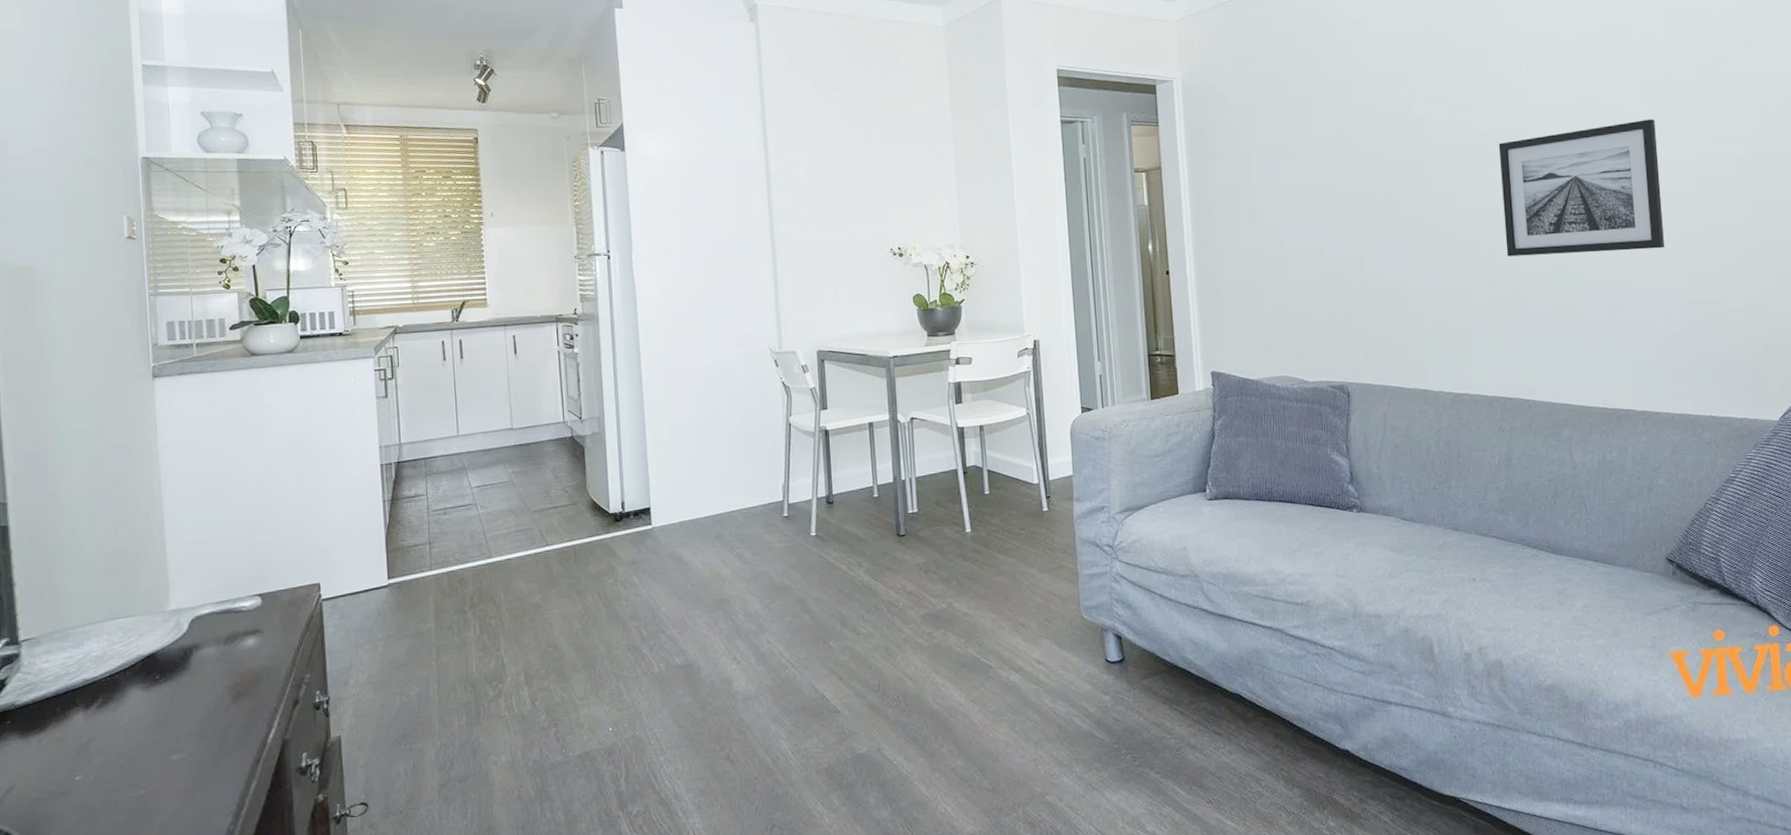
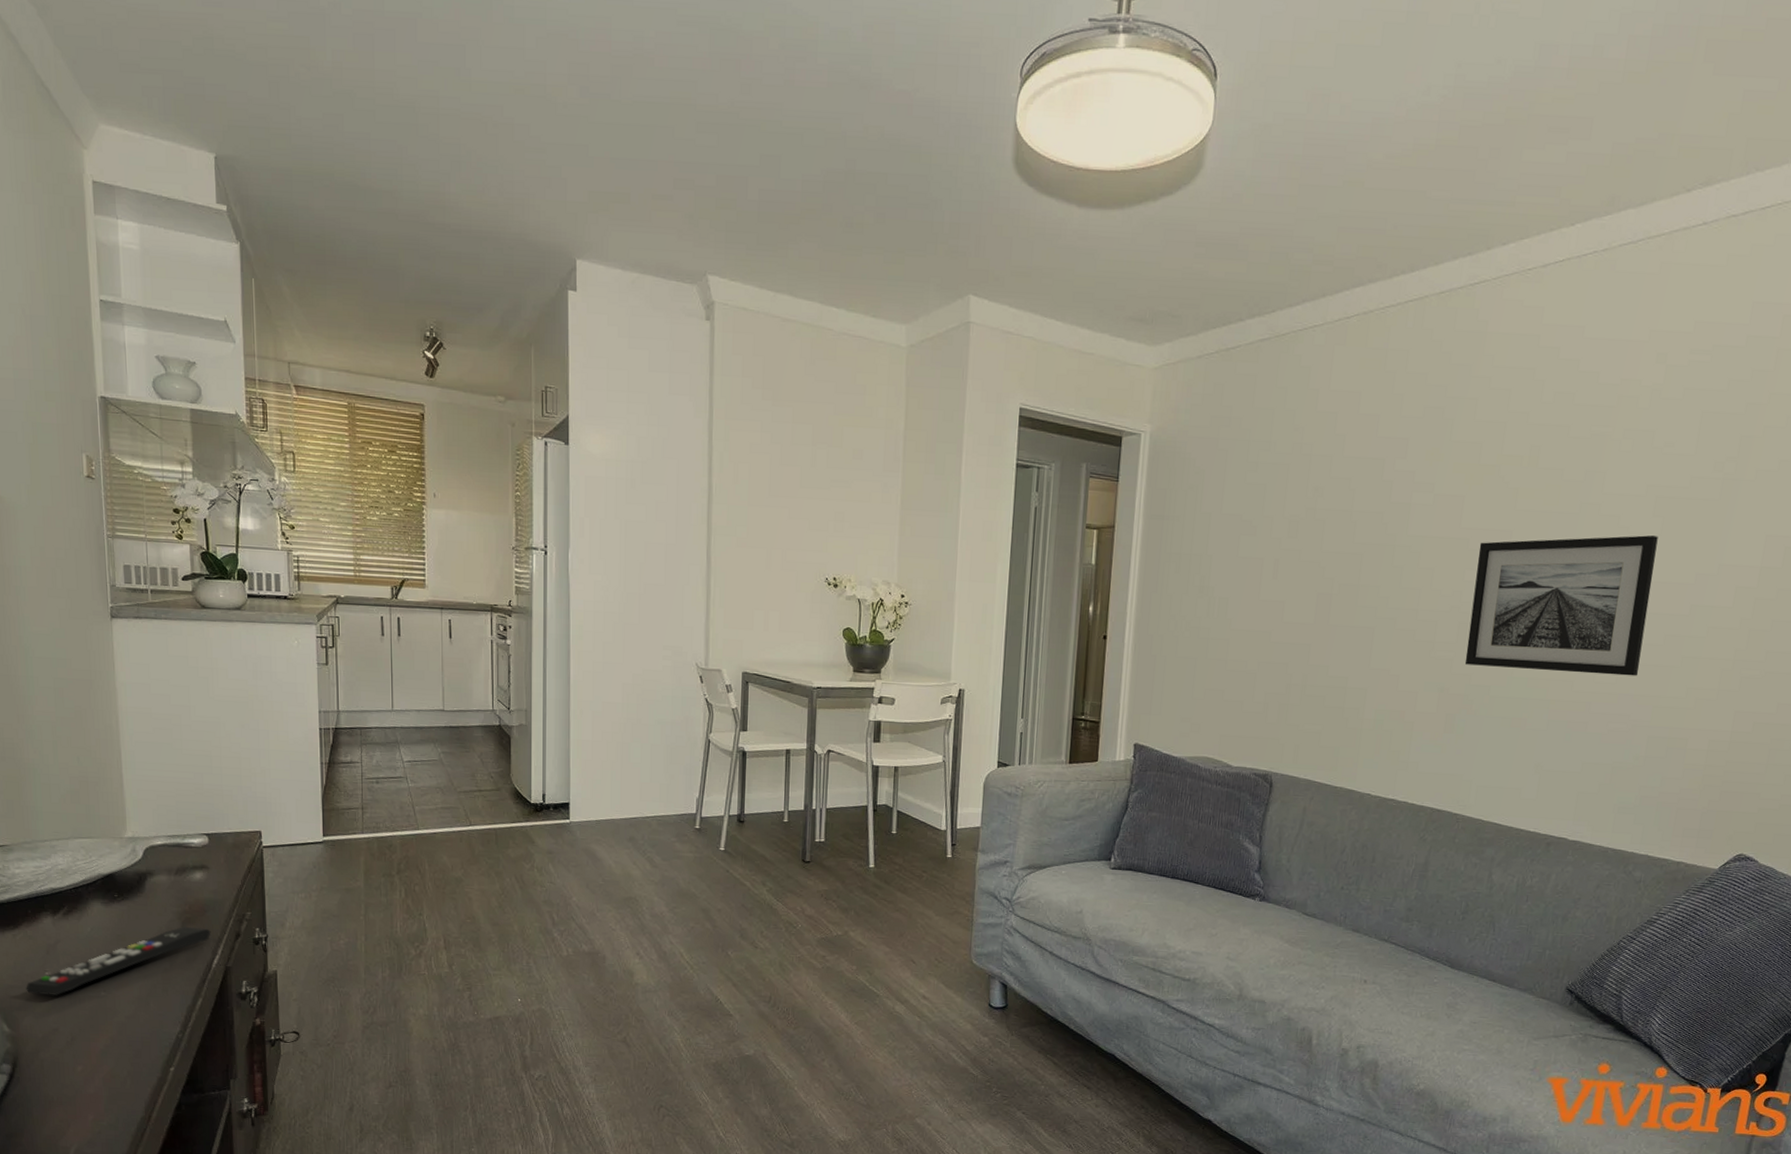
remote control: none [52,699,266,805] -> present [26,927,211,996]

